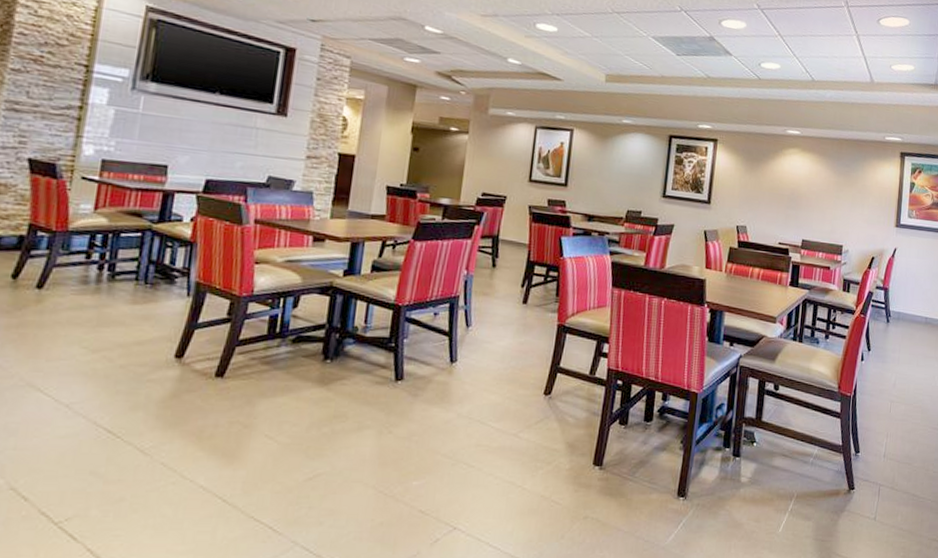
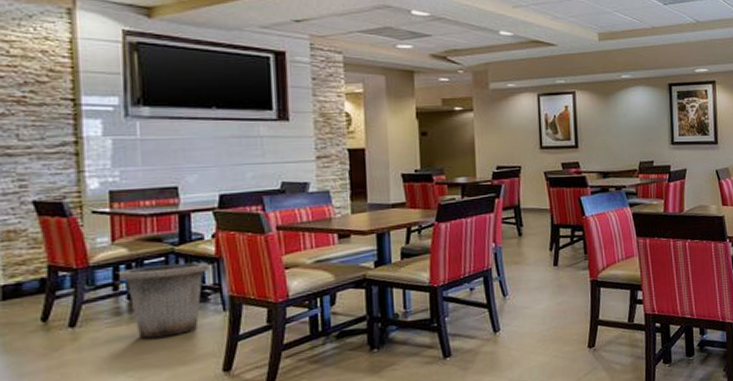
trash can: none [94,239,183,314] -> present [119,262,210,339]

